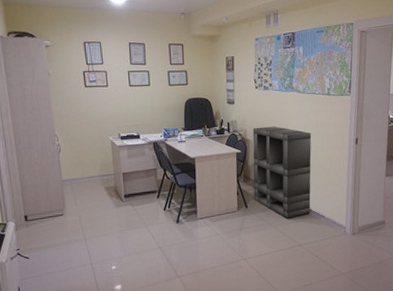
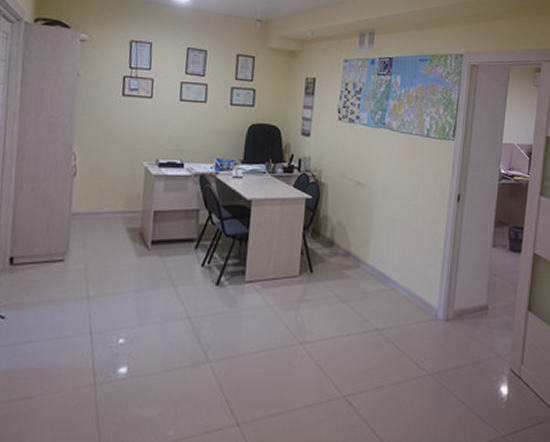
shelving unit: present [252,126,312,218] -> none [322,168,403,292]

